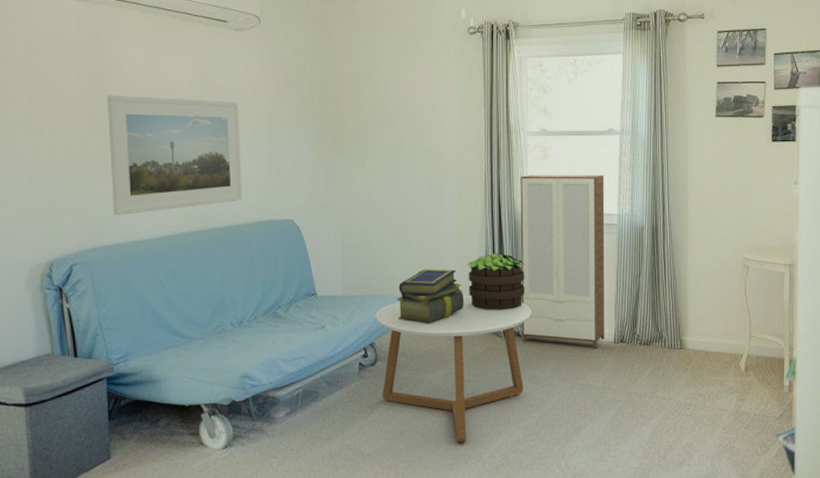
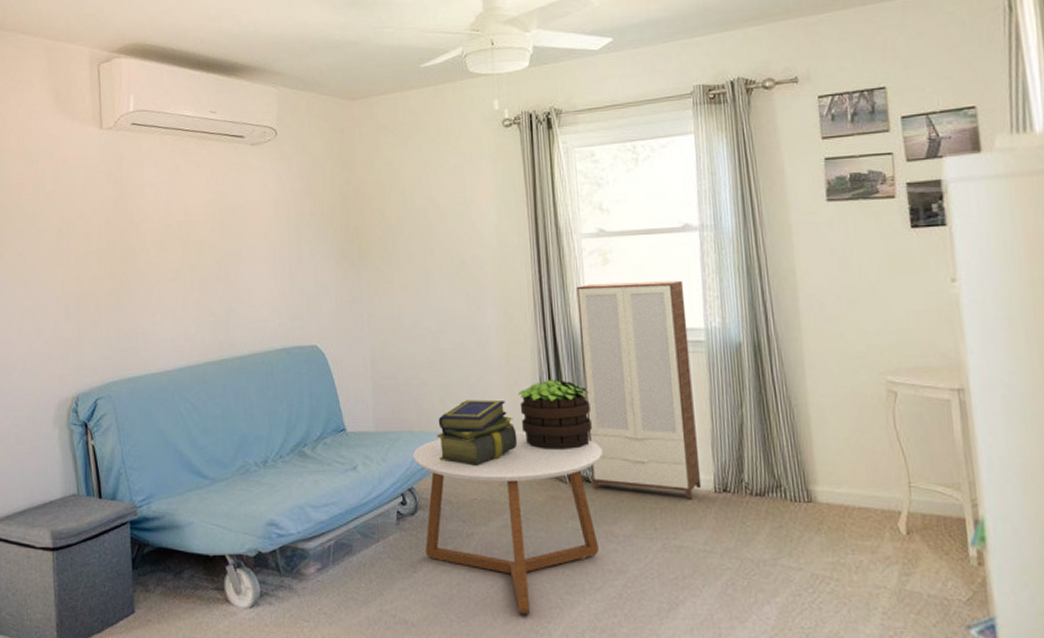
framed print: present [106,94,242,216] -> none [128,220,263,347]

